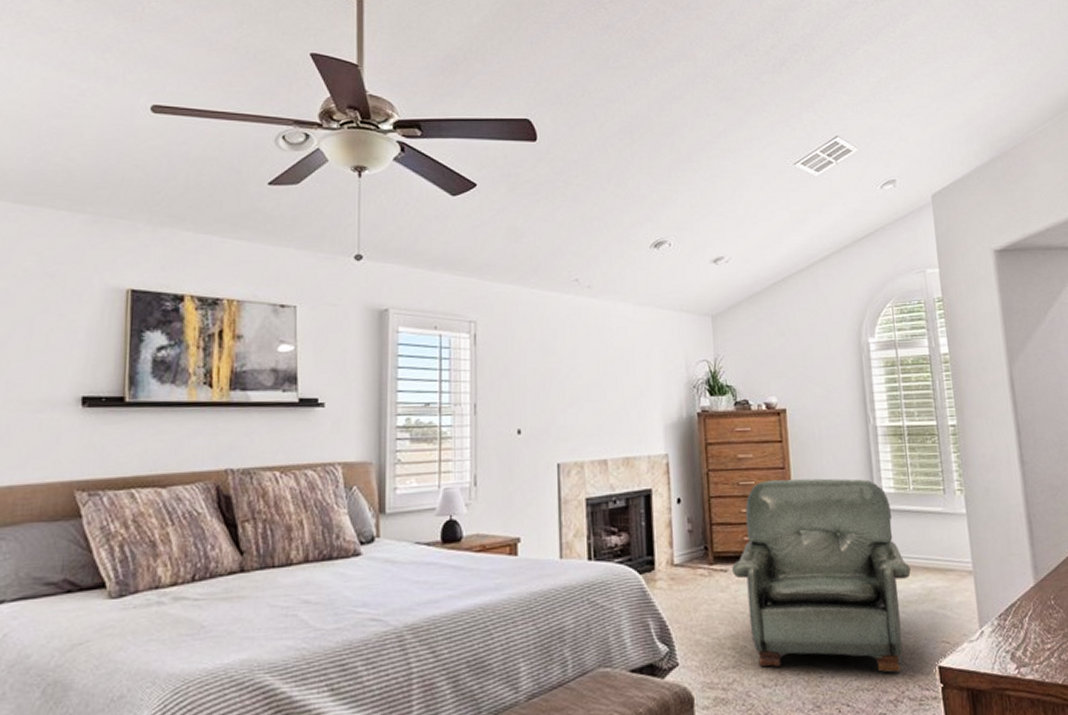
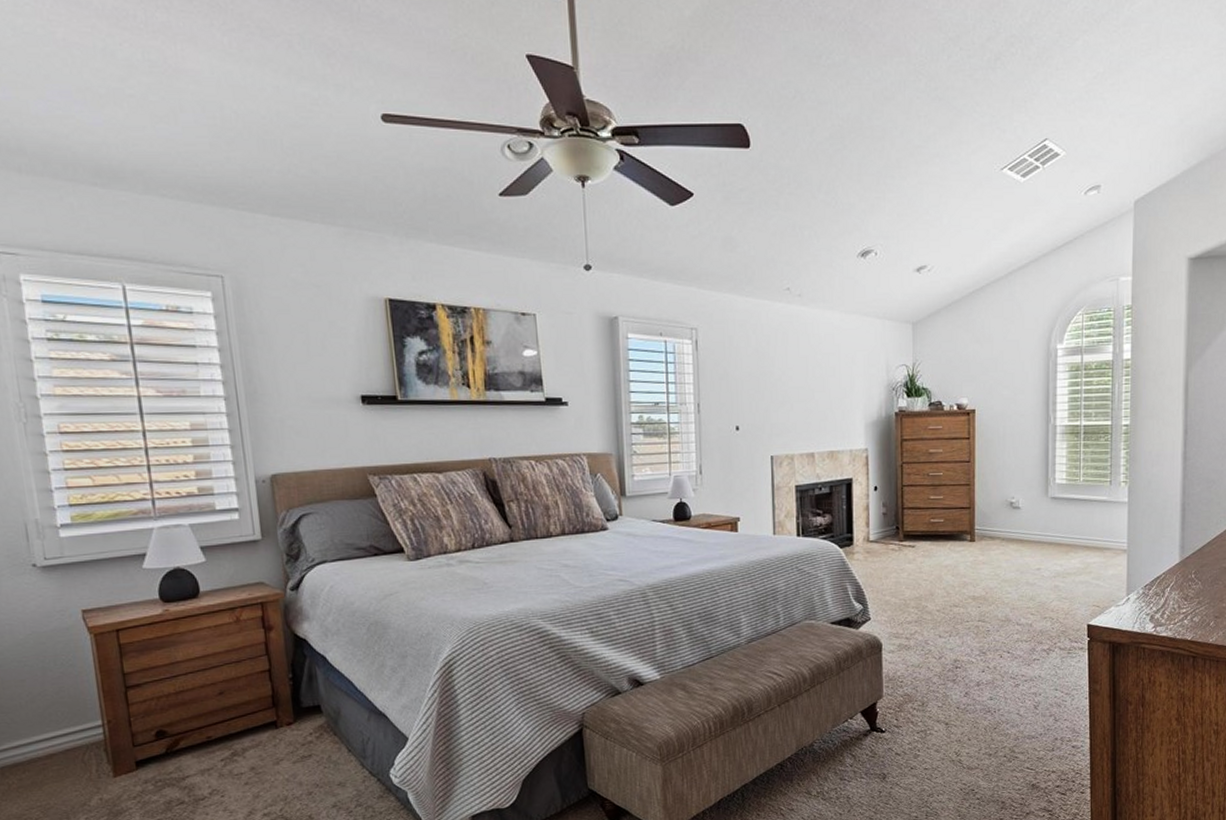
armchair: present [732,478,911,673] -> none [919,470,1073,629]

